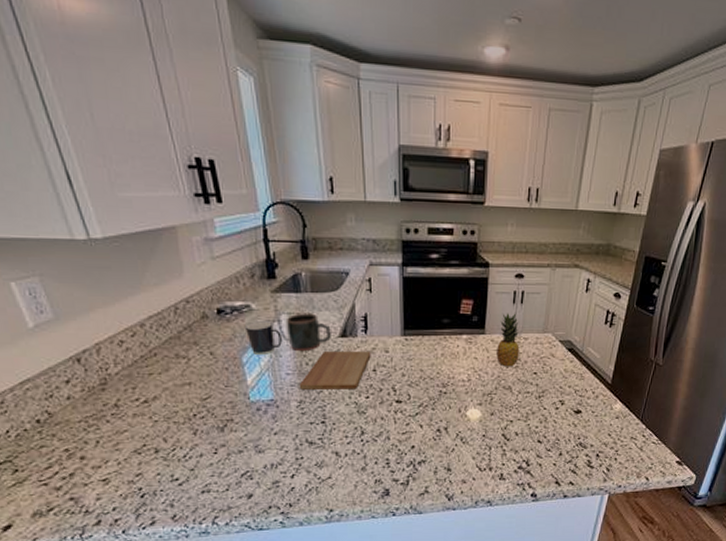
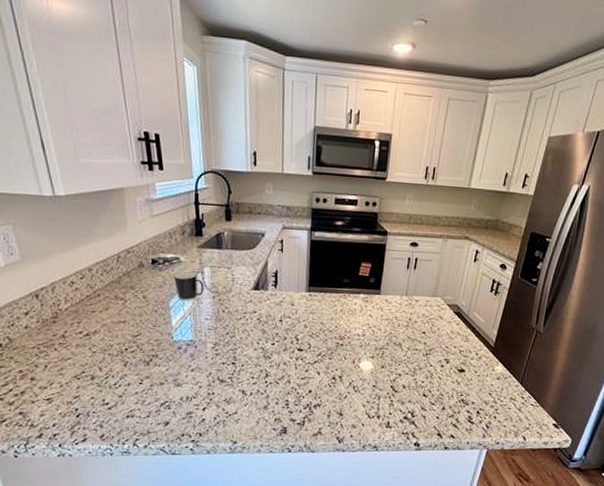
mug: present [285,313,331,350] -> none [208,267,246,300]
cutting board: present [299,350,371,390] -> none [215,300,279,336]
fruit: present [496,313,520,367] -> none [389,276,412,326]

